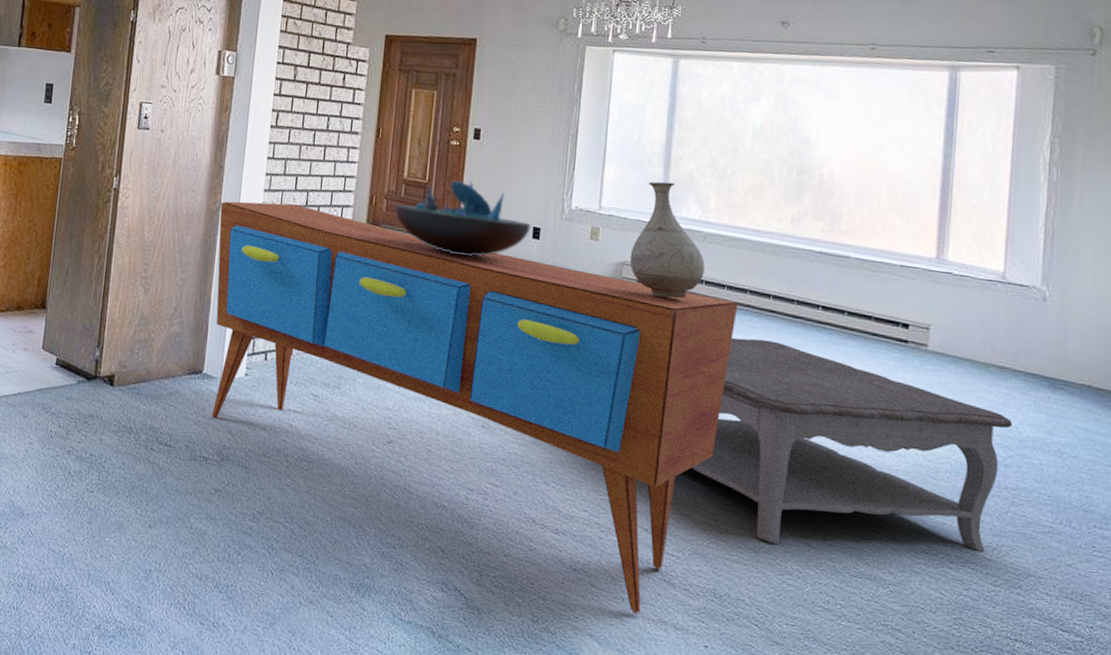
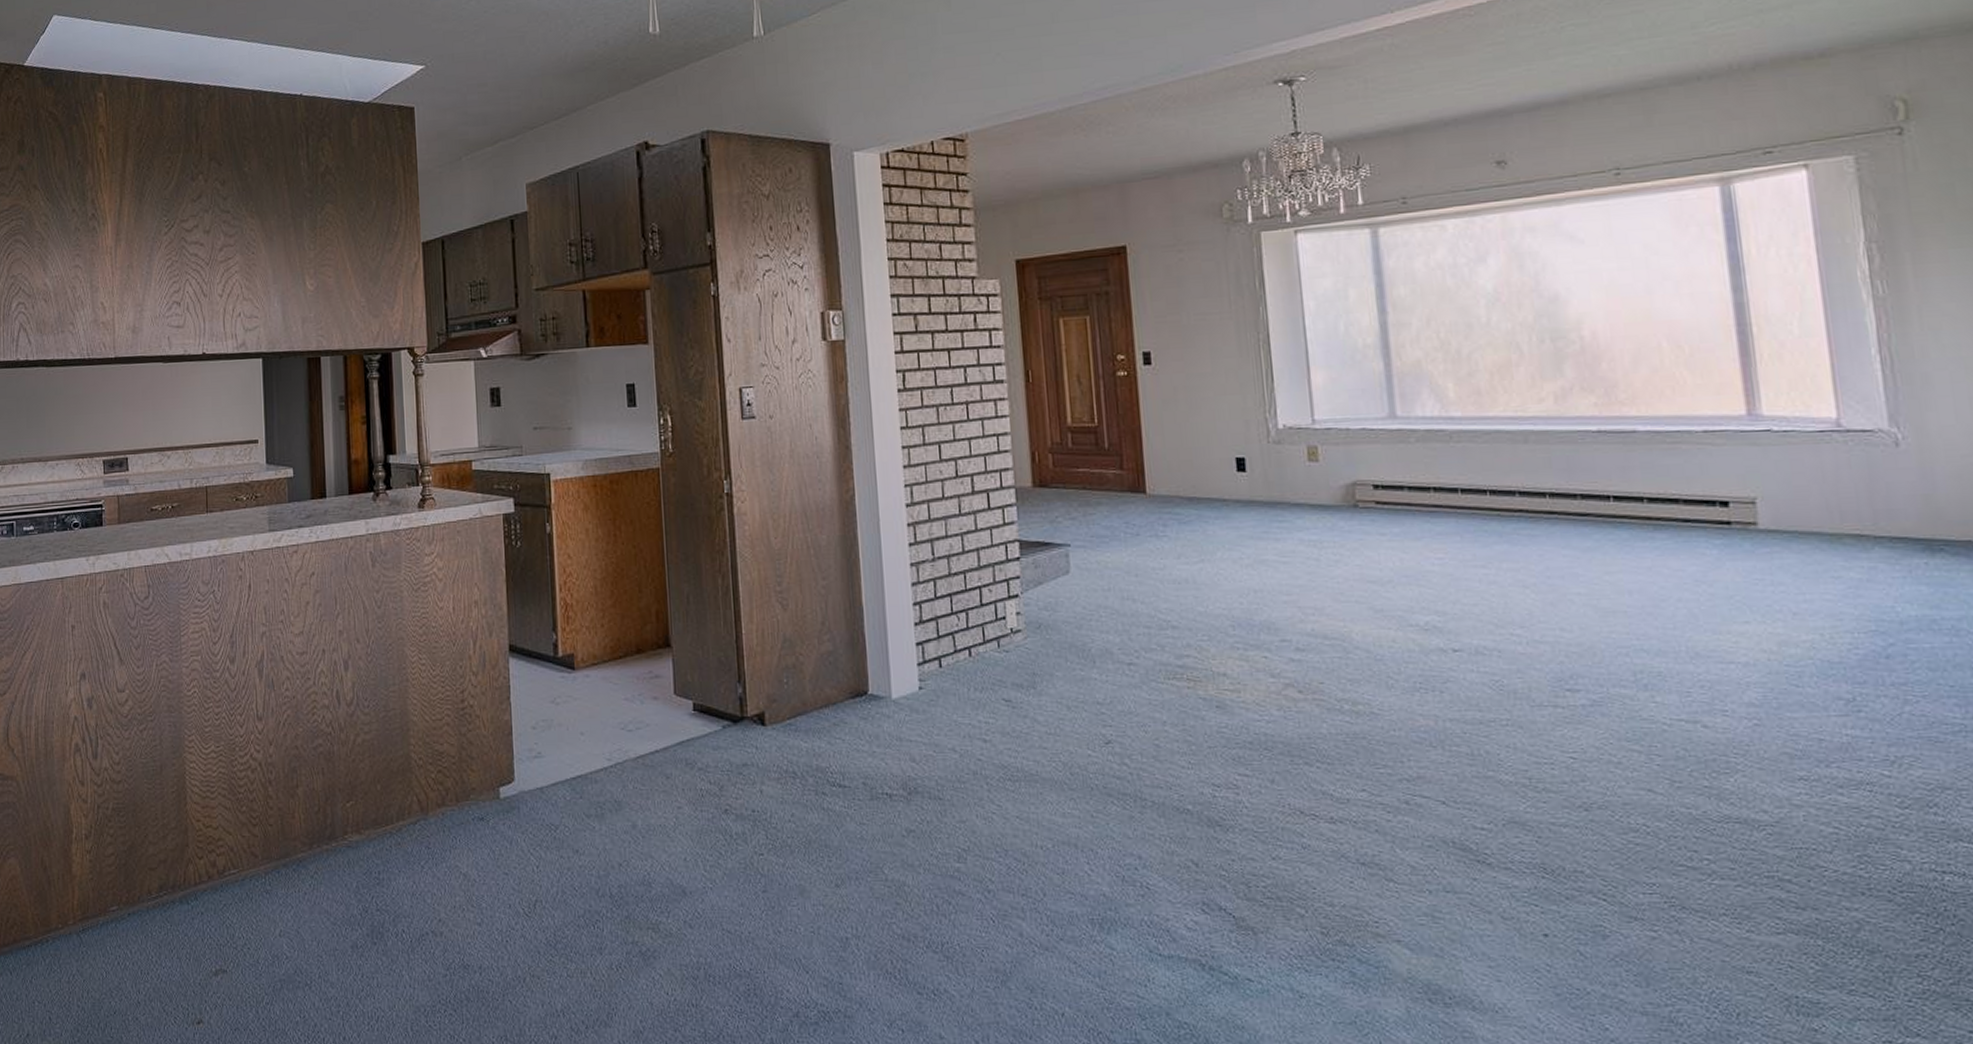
sideboard: present [211,201,738,615] -> none [855,477,1511,908]
decorative bowl: present [394,179,531,256] -> none [1062,414,1233,505]
vase: present [629,181,705,299] -> none [1361,377,1458,518]
coffee table: present [692,337,1013,553] -> none [1486,548,1887,796]

